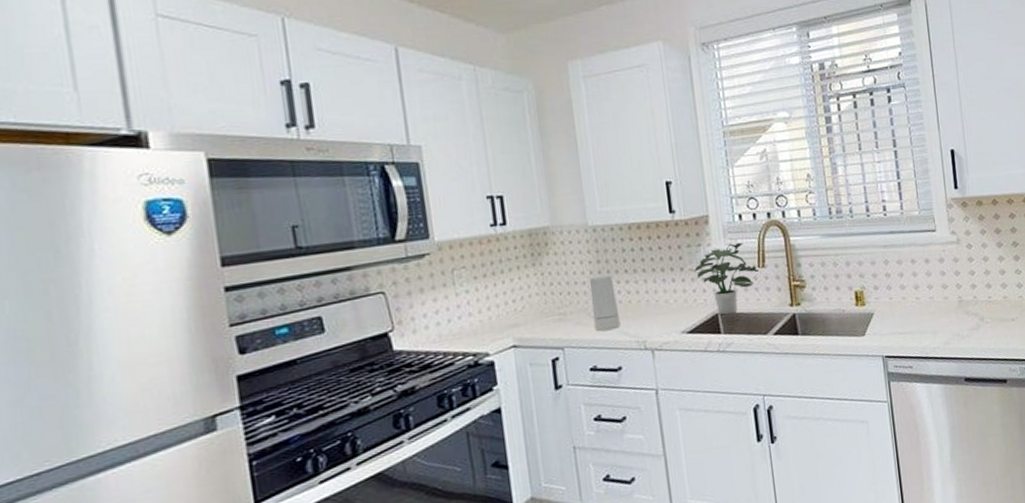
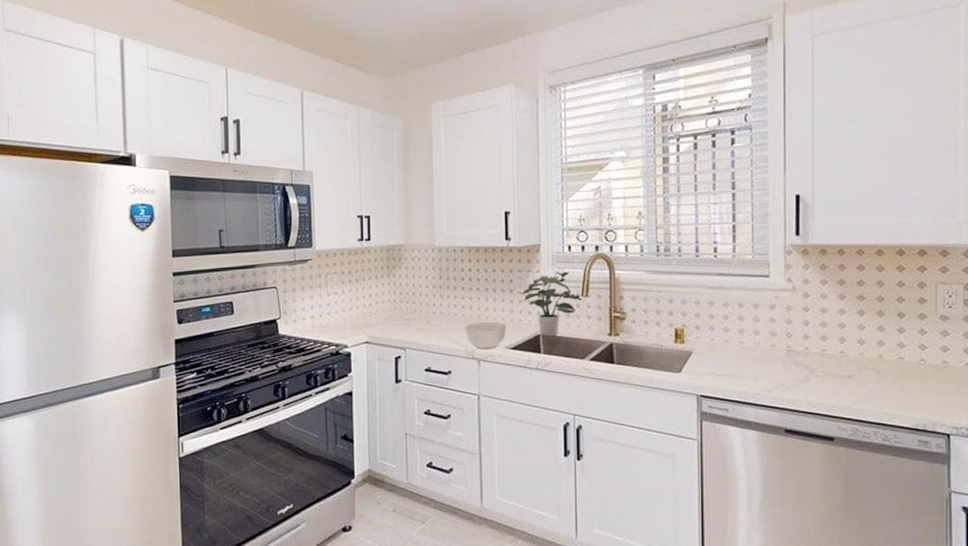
canister: present [589,275,621,332] -> none [431,290,454,339]
bowl: none [633,305,681,338] -> present [465,322,506,350]

